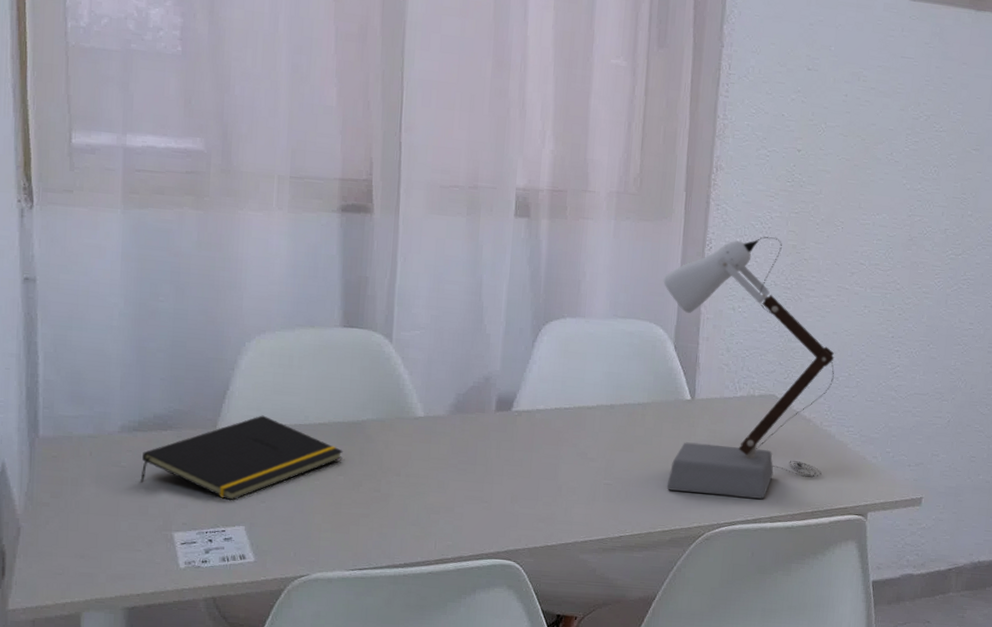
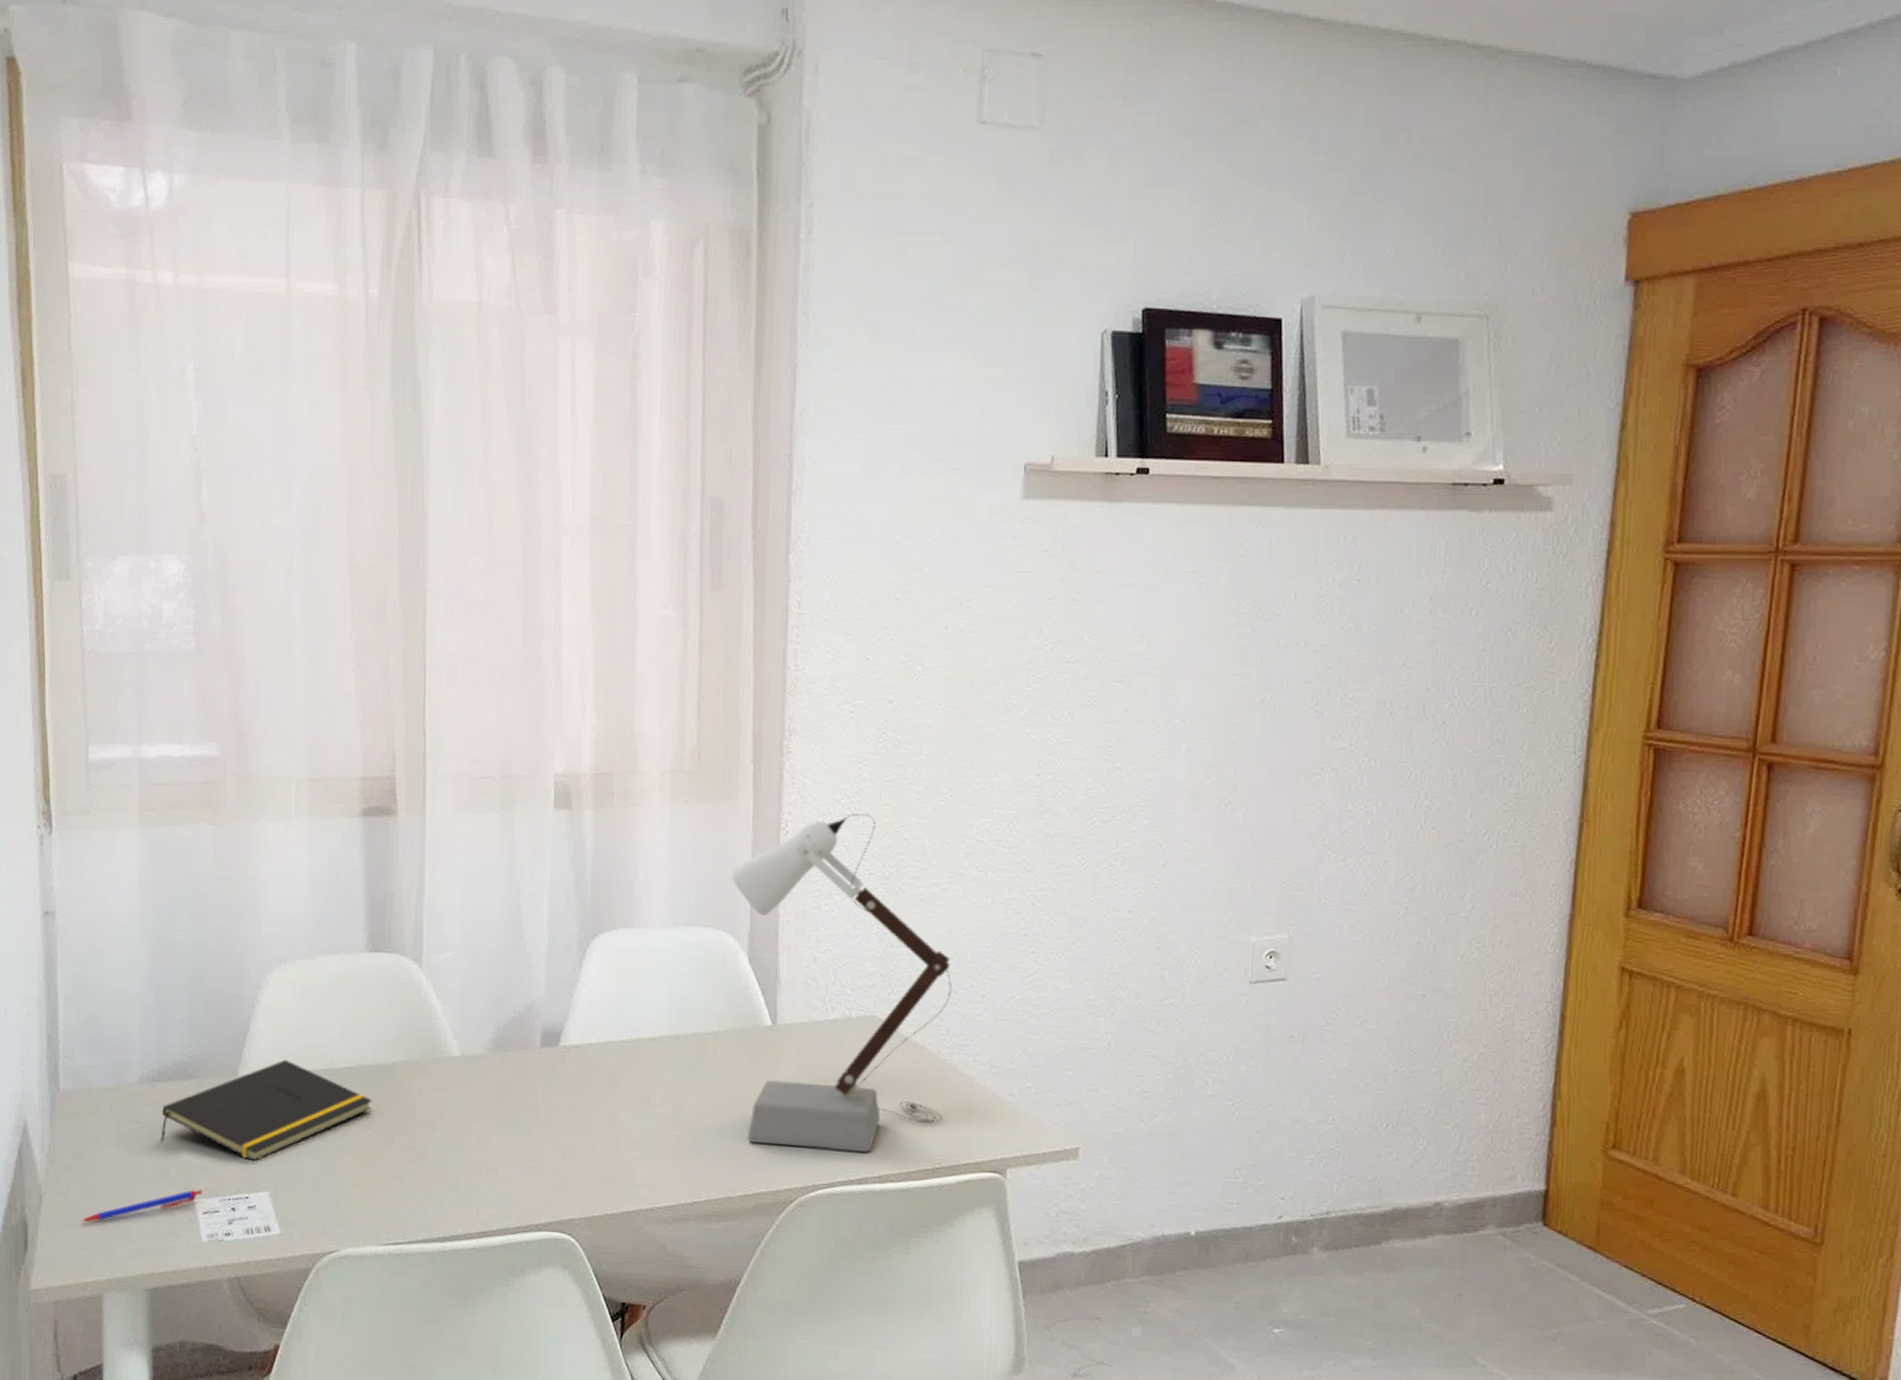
pen: none [59,523,181,552] -> present [80,1189,202,1223]

